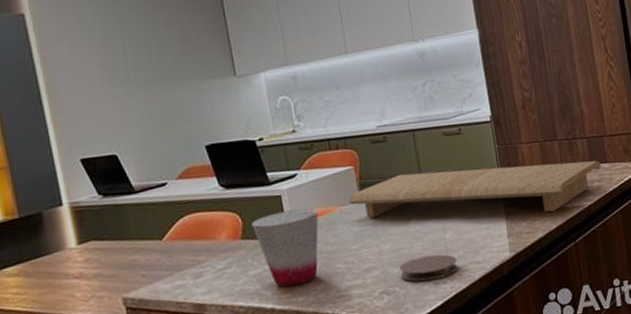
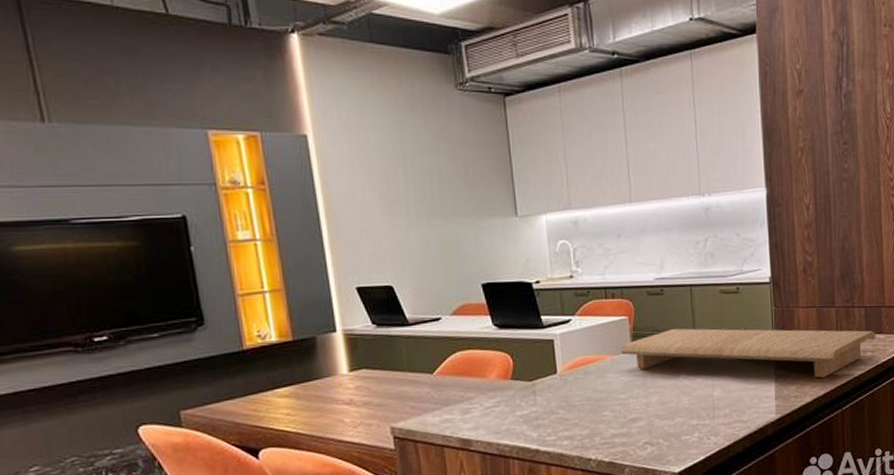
cup: present [252,208,319,287] -> none [522,354,589,430]
coaster: present [399,254,458,282] -> none [665,410,723,436]

